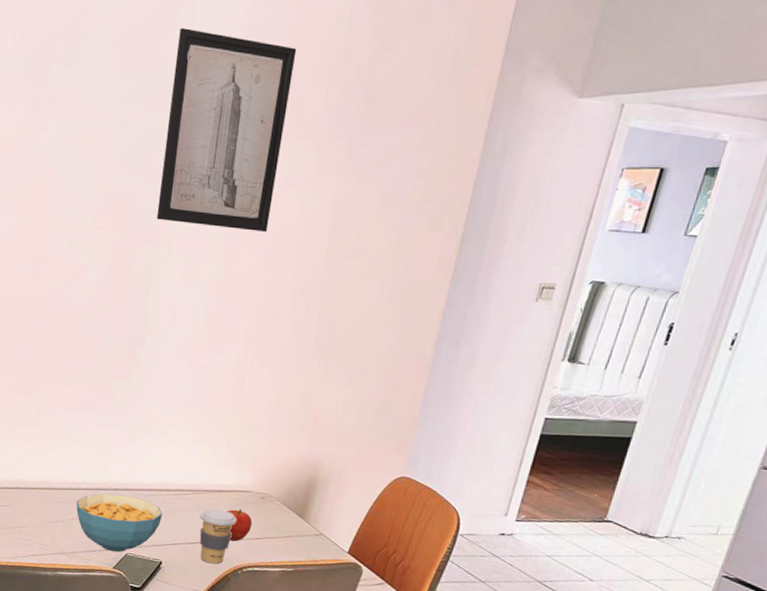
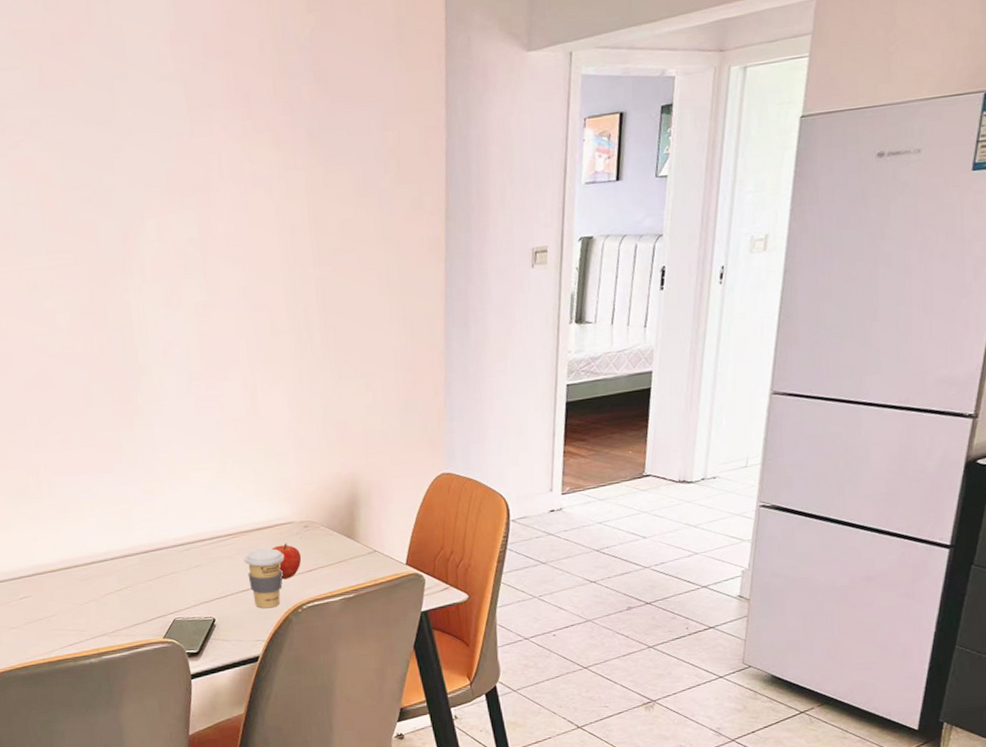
cereal bowl: present [76,493,163,552] -> none [105,555,205,621]
wall art: present [156,27,297,233] -> none [97,27,245,247]

